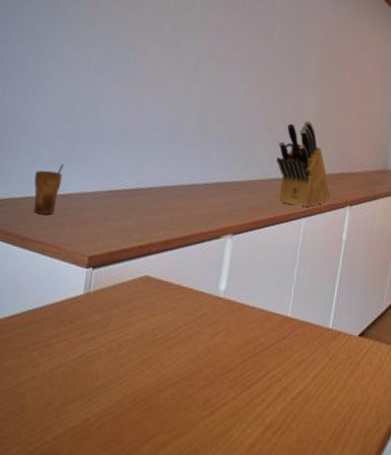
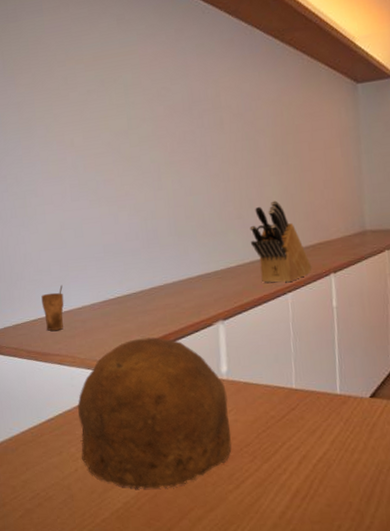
bowl: none [44,239,221,408] -> present [78,336,232,489]

